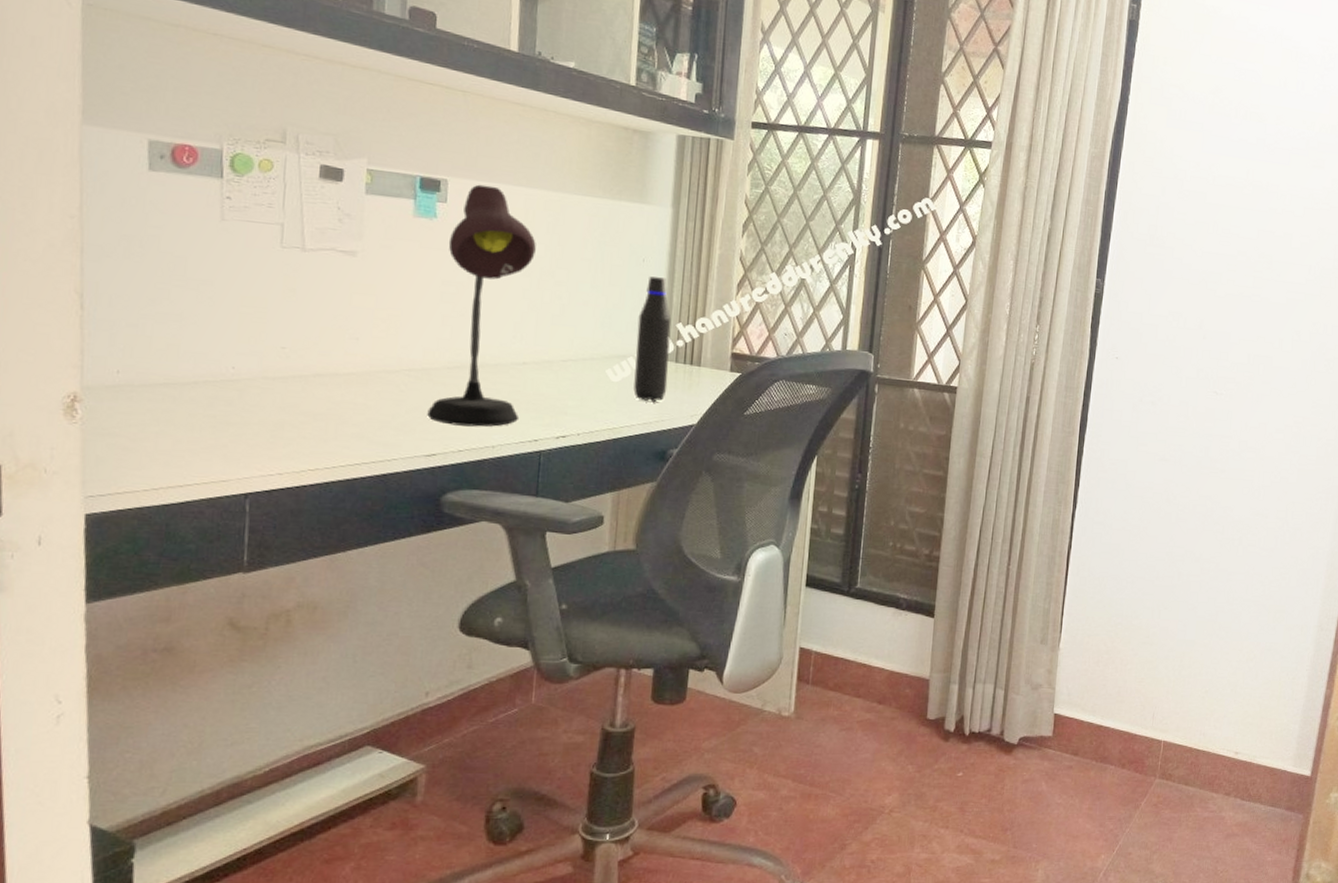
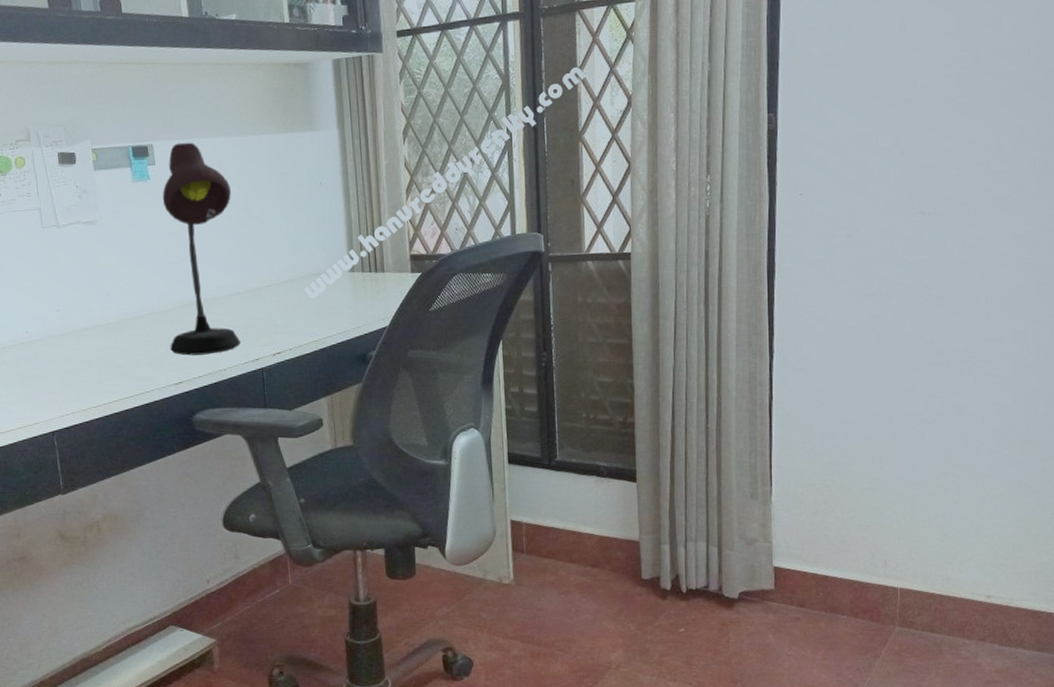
water bottle: present [633,276,672,402] -> none [324,196,359,312]

